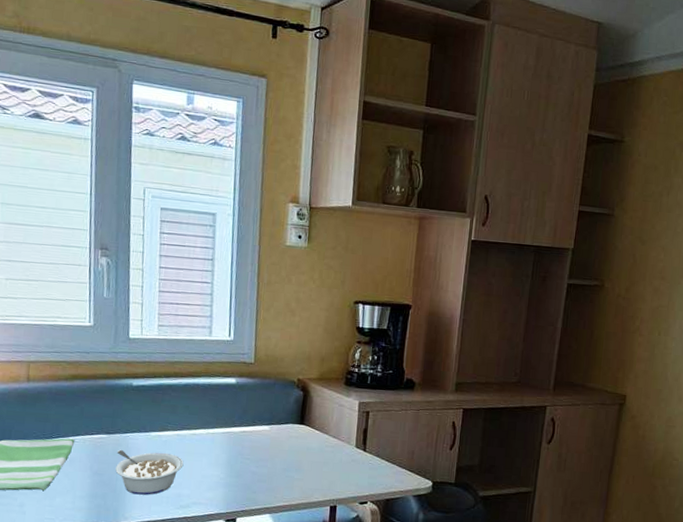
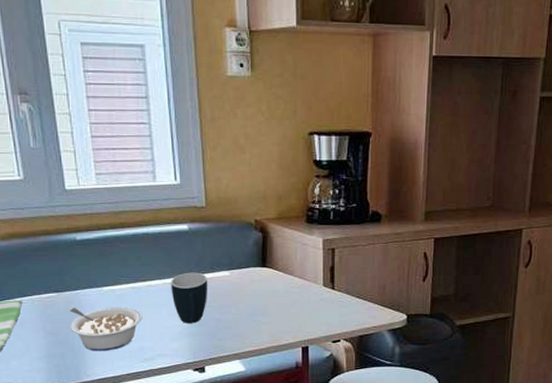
mug: none [213,424,249,475] -> present [171,272,208,324]

